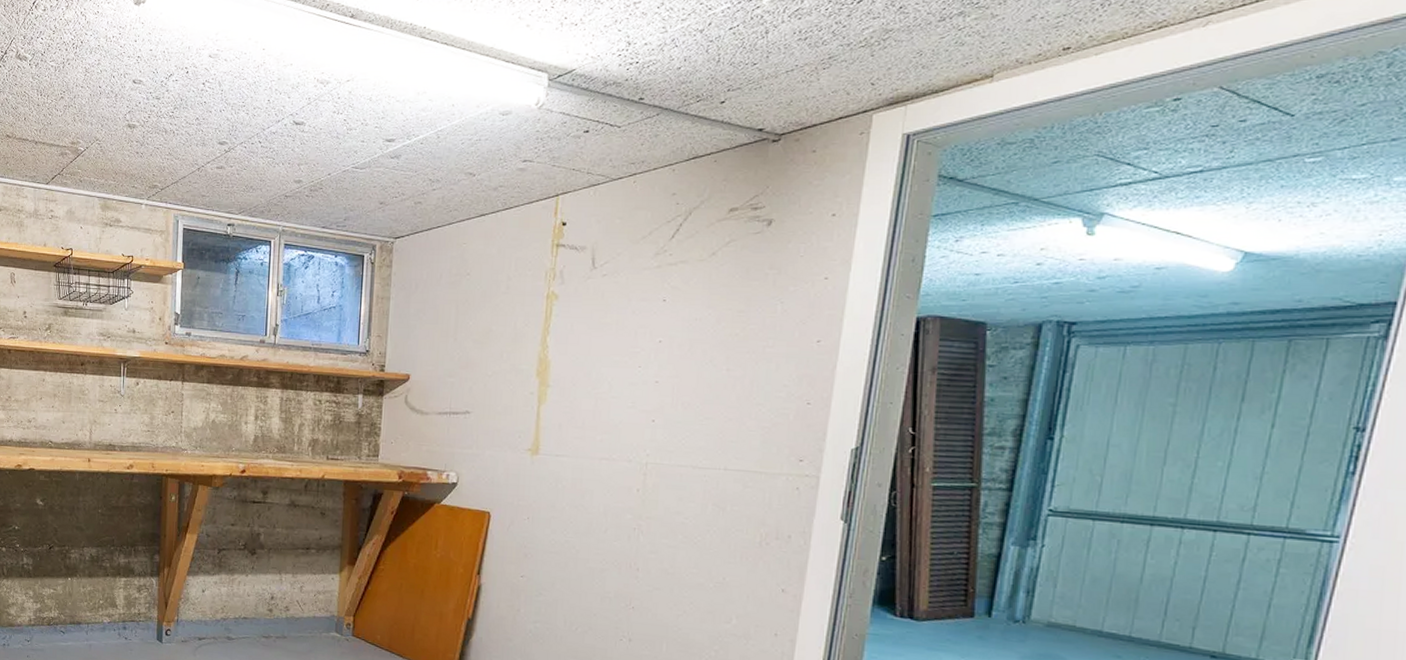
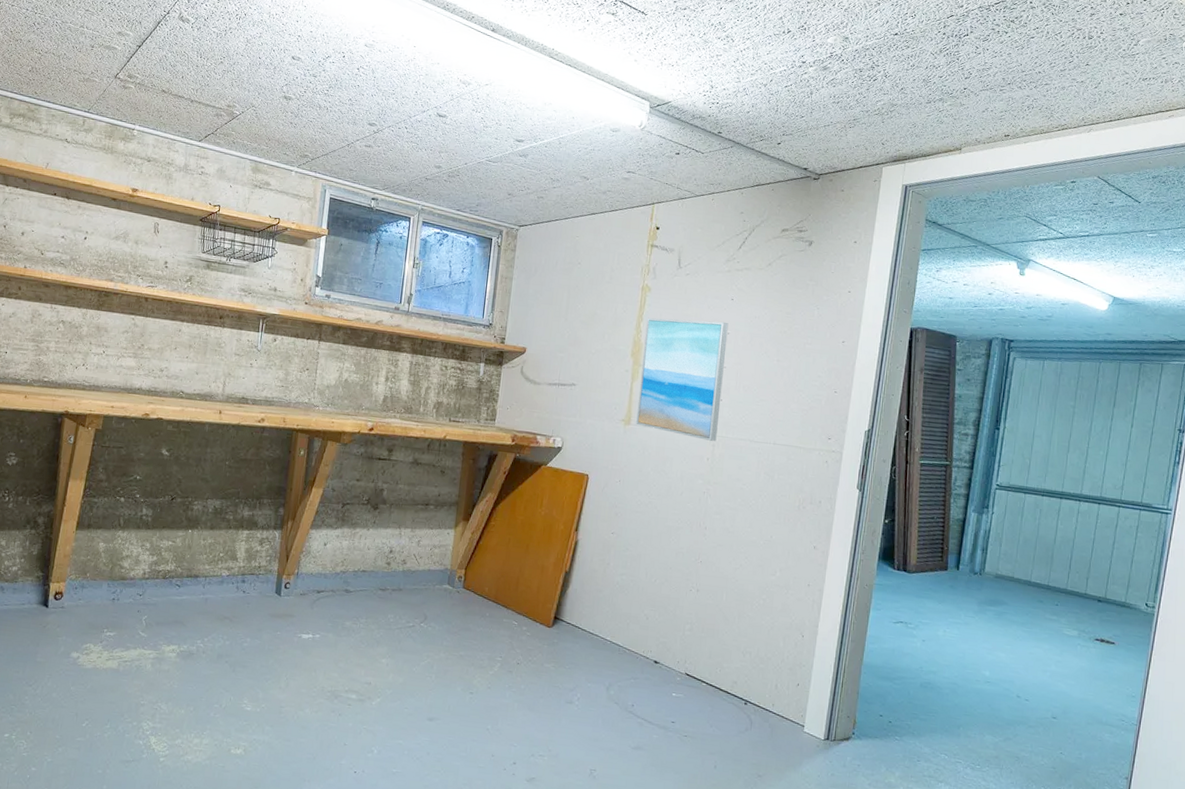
wall art: none [546,328,660,469] -> present [636,317,729,441]

